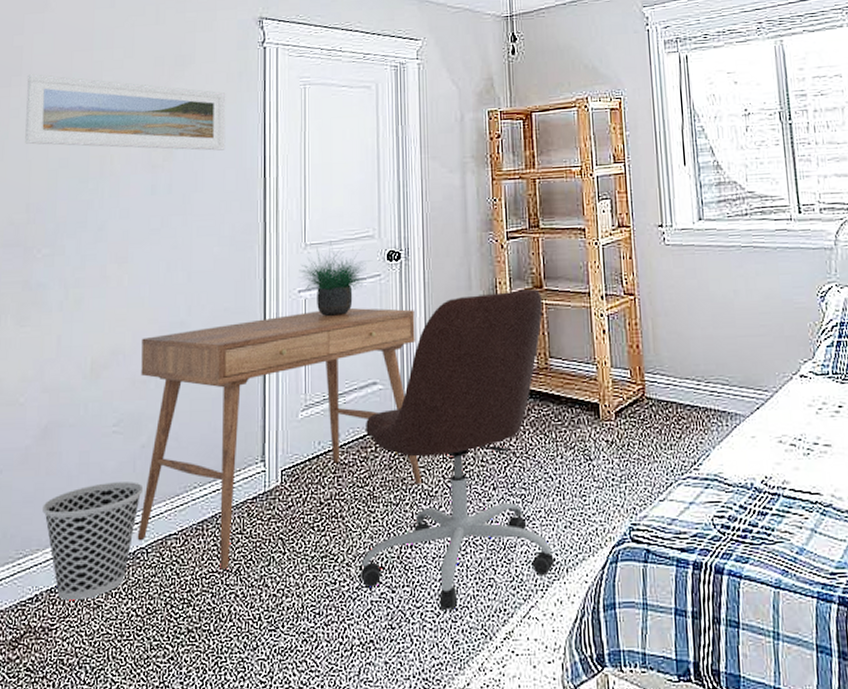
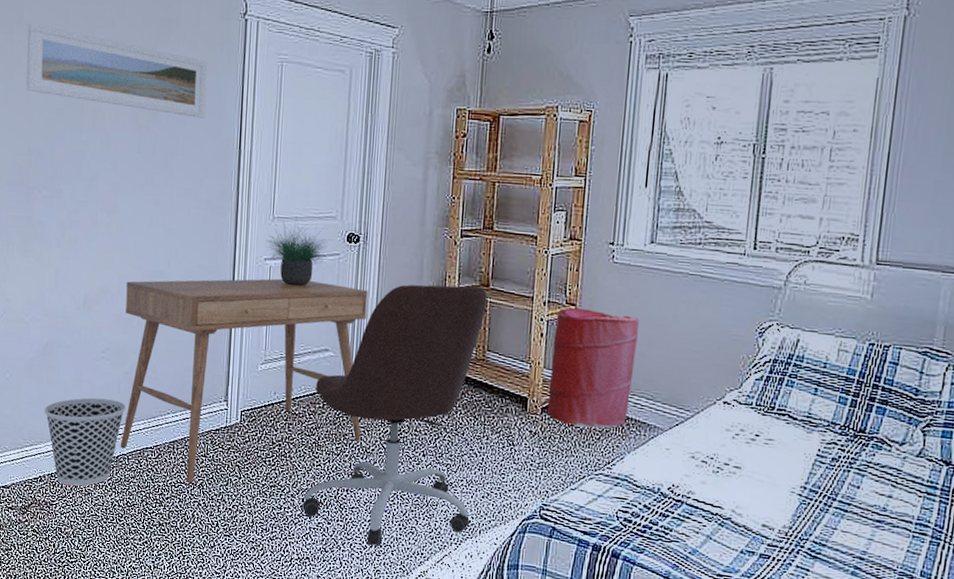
laundry hamper: none [617,297,706,428] -> present [546,307,640,429]

